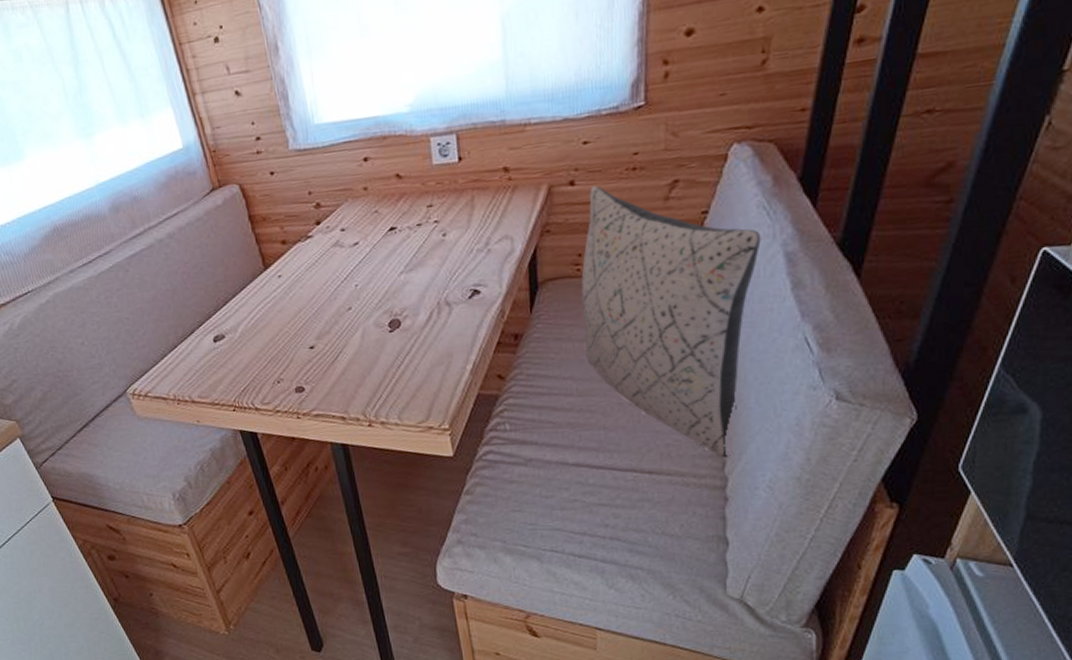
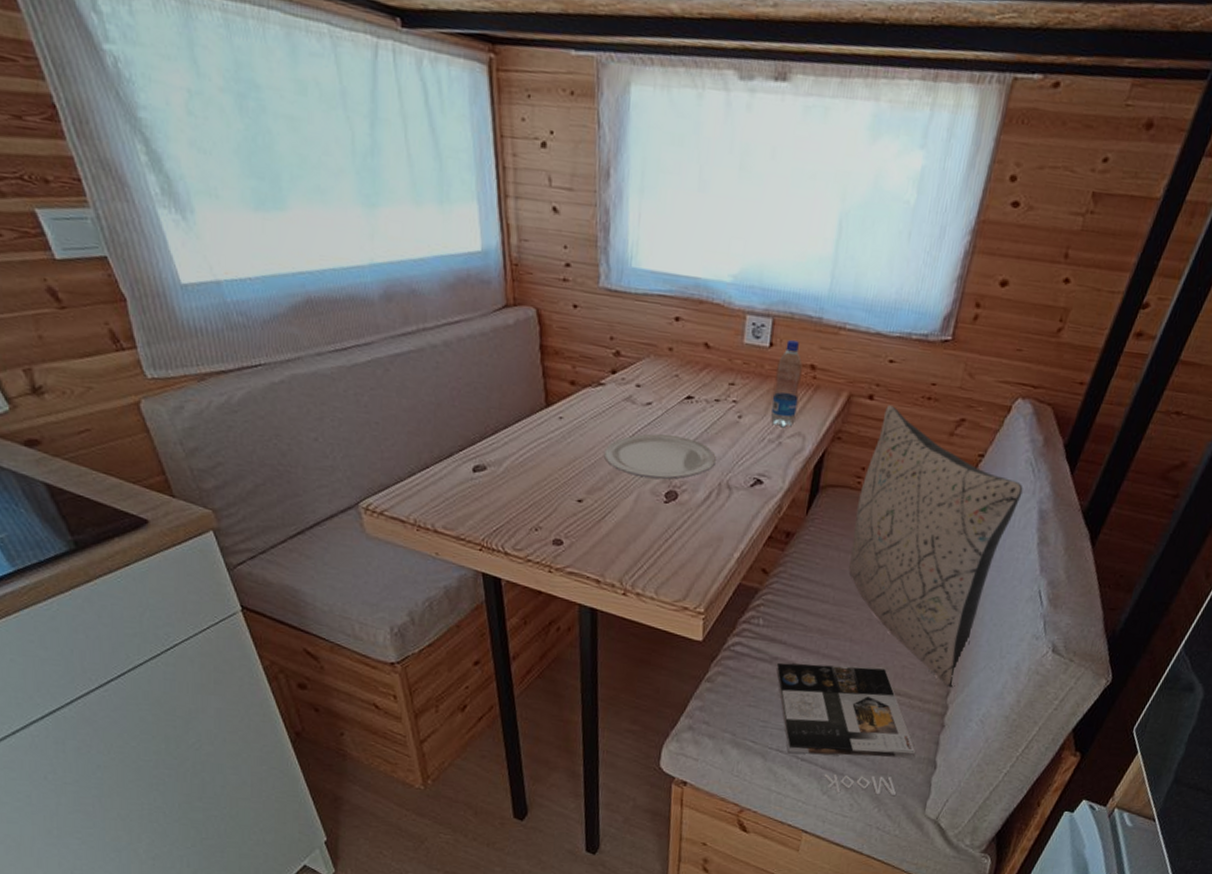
plate: none [325,266,430,314] -> present [604,433,716,480]
bottle: none [470,149,500,235] -> present [770,340,803,428]
magazine: none [532,450,702,586] -> present [776,662,916,795]

